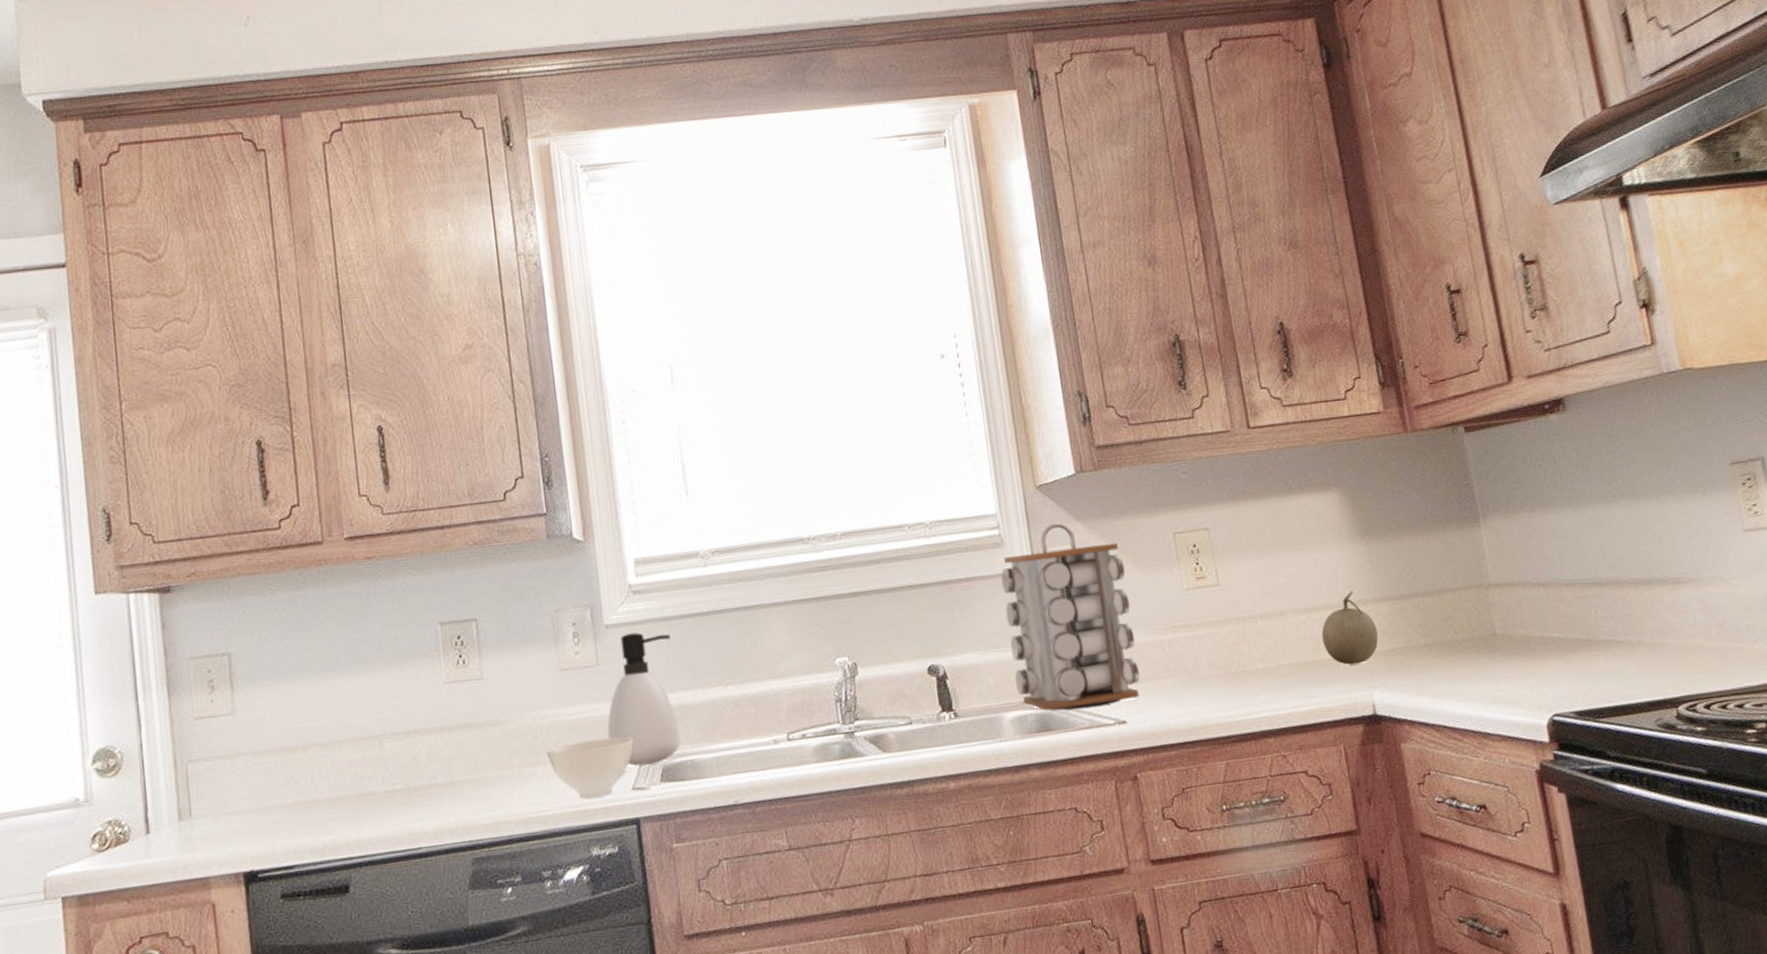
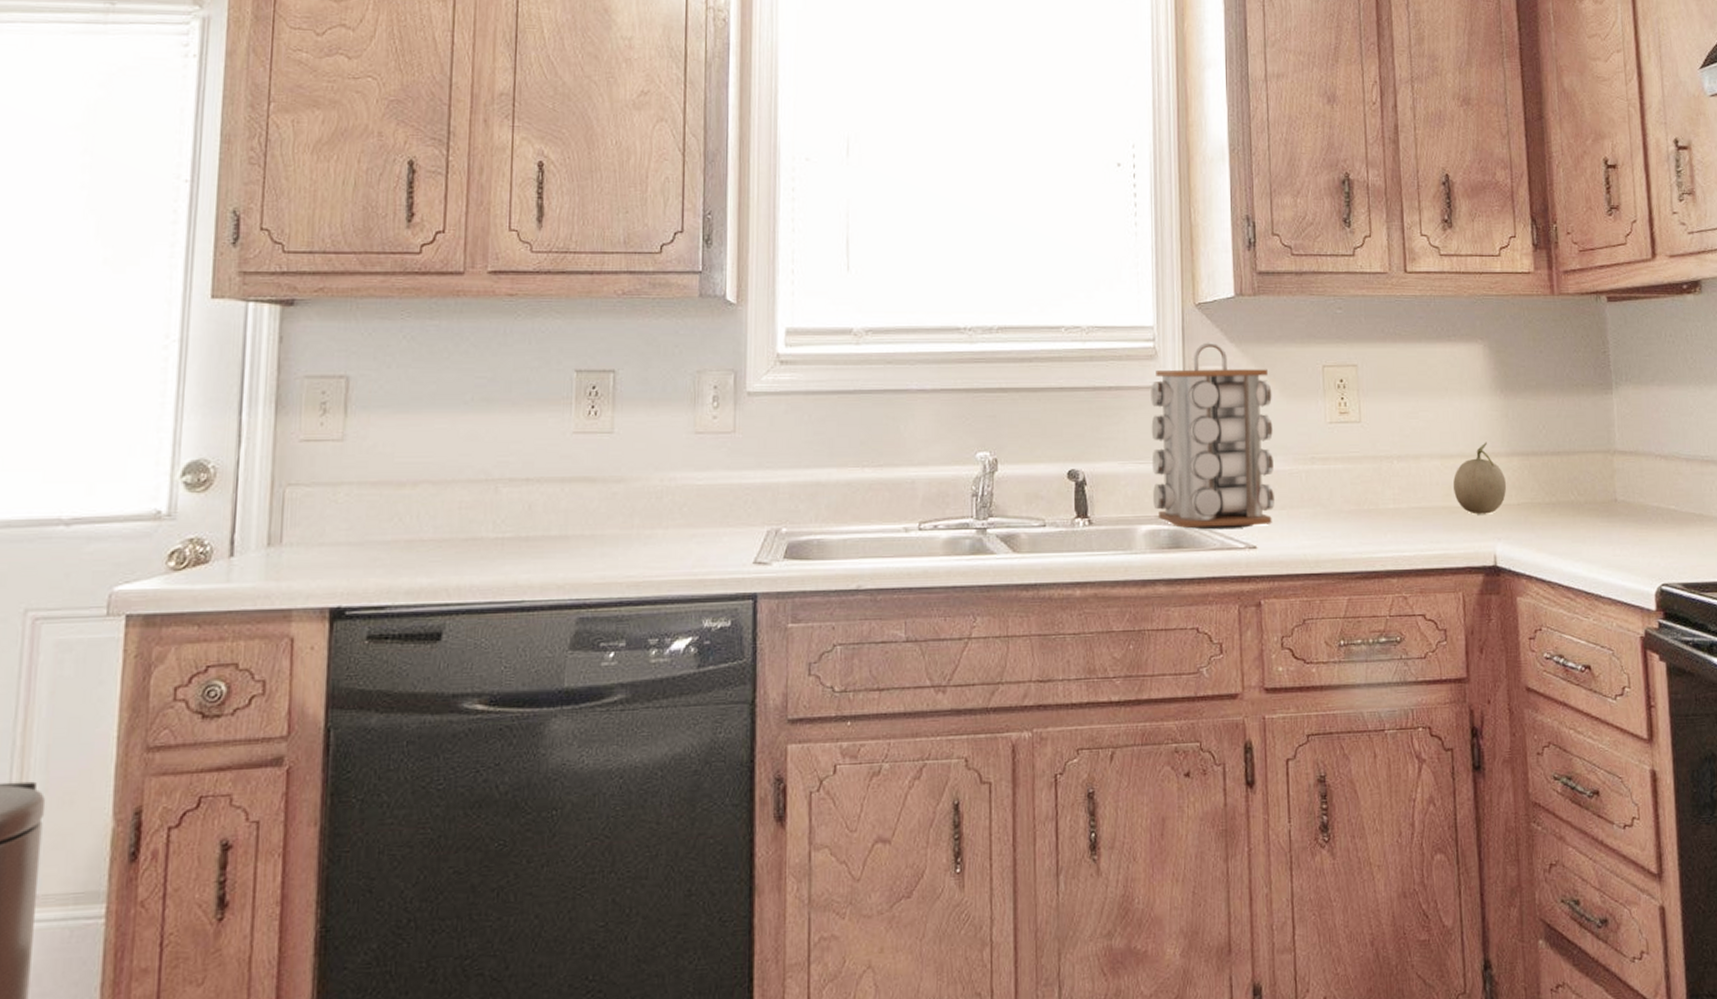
bowl: present [546,737,633,800] -> none [669,508,761,568]
soap dispenser: present [607,632,681,767] -> none [735,403,812,540]

